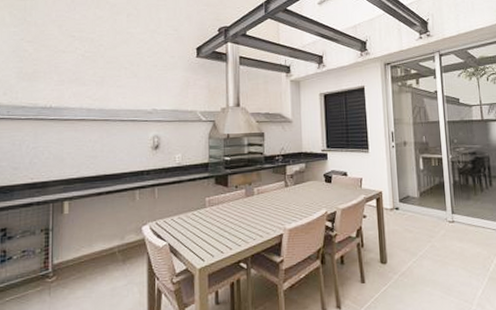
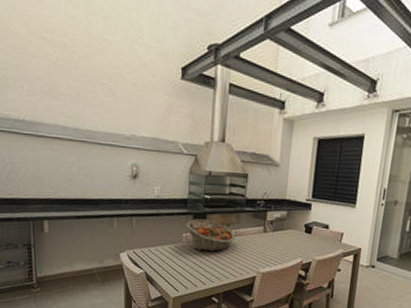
fruit basket: none [208,181,257,214] -> present [186,219,235,252]

